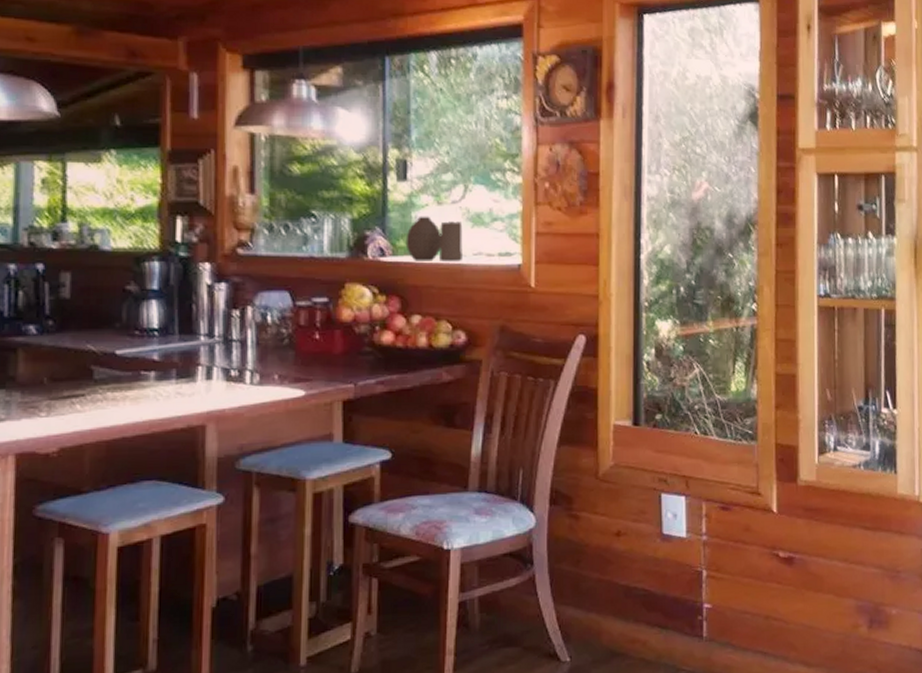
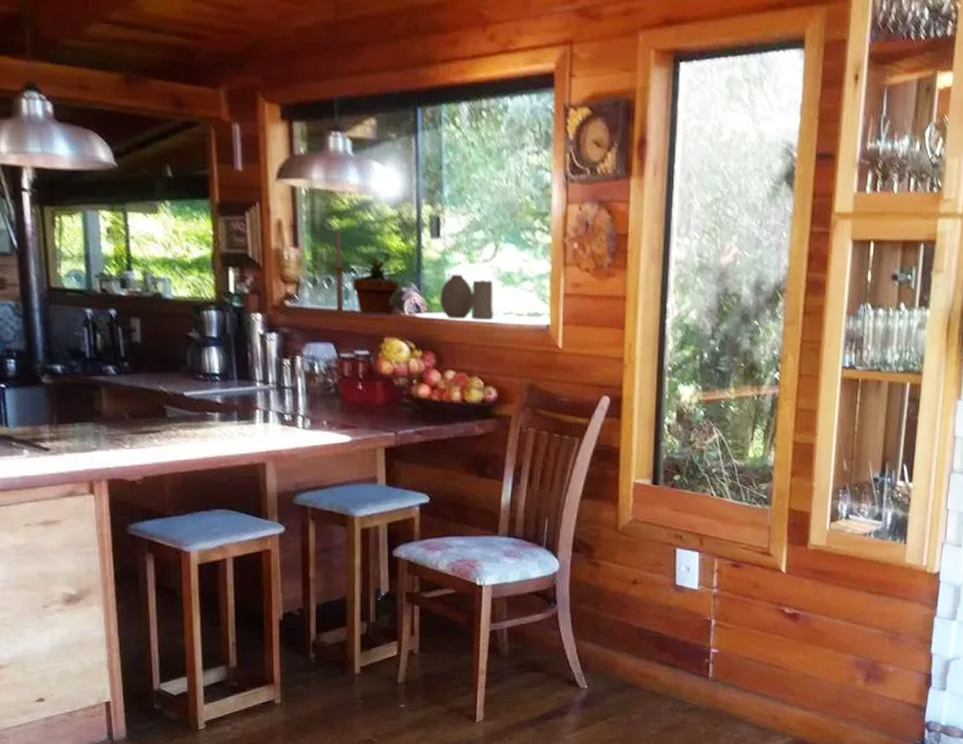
candle: none [286,175,310,261] -> present [329,230,351,314]
potted plant: none [303,197,367,261] -> present [344,253,403,316]

